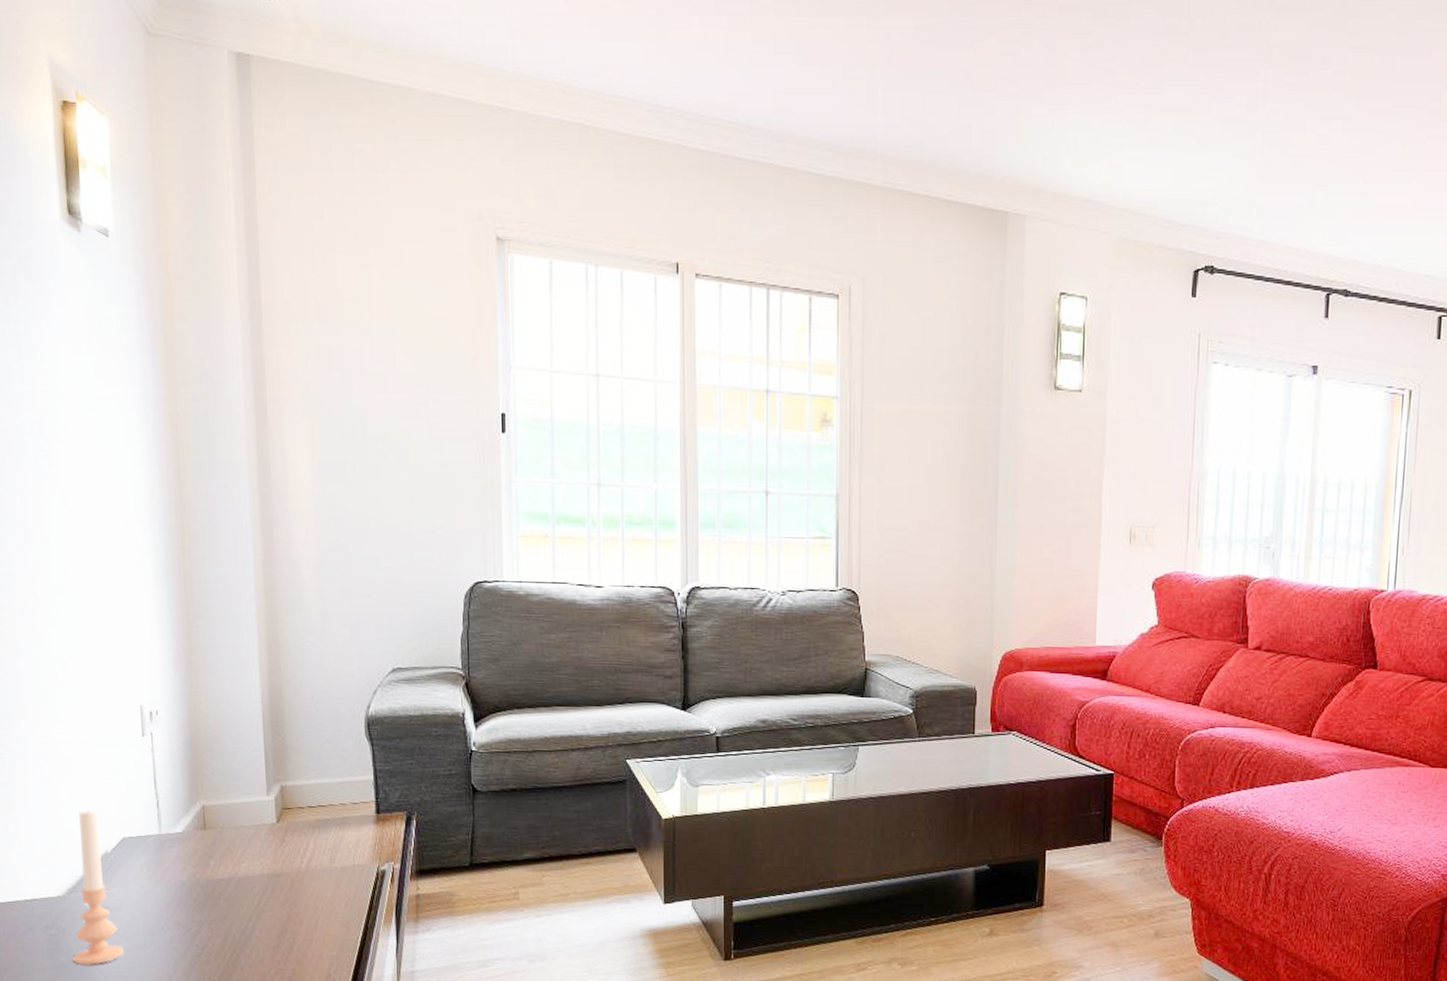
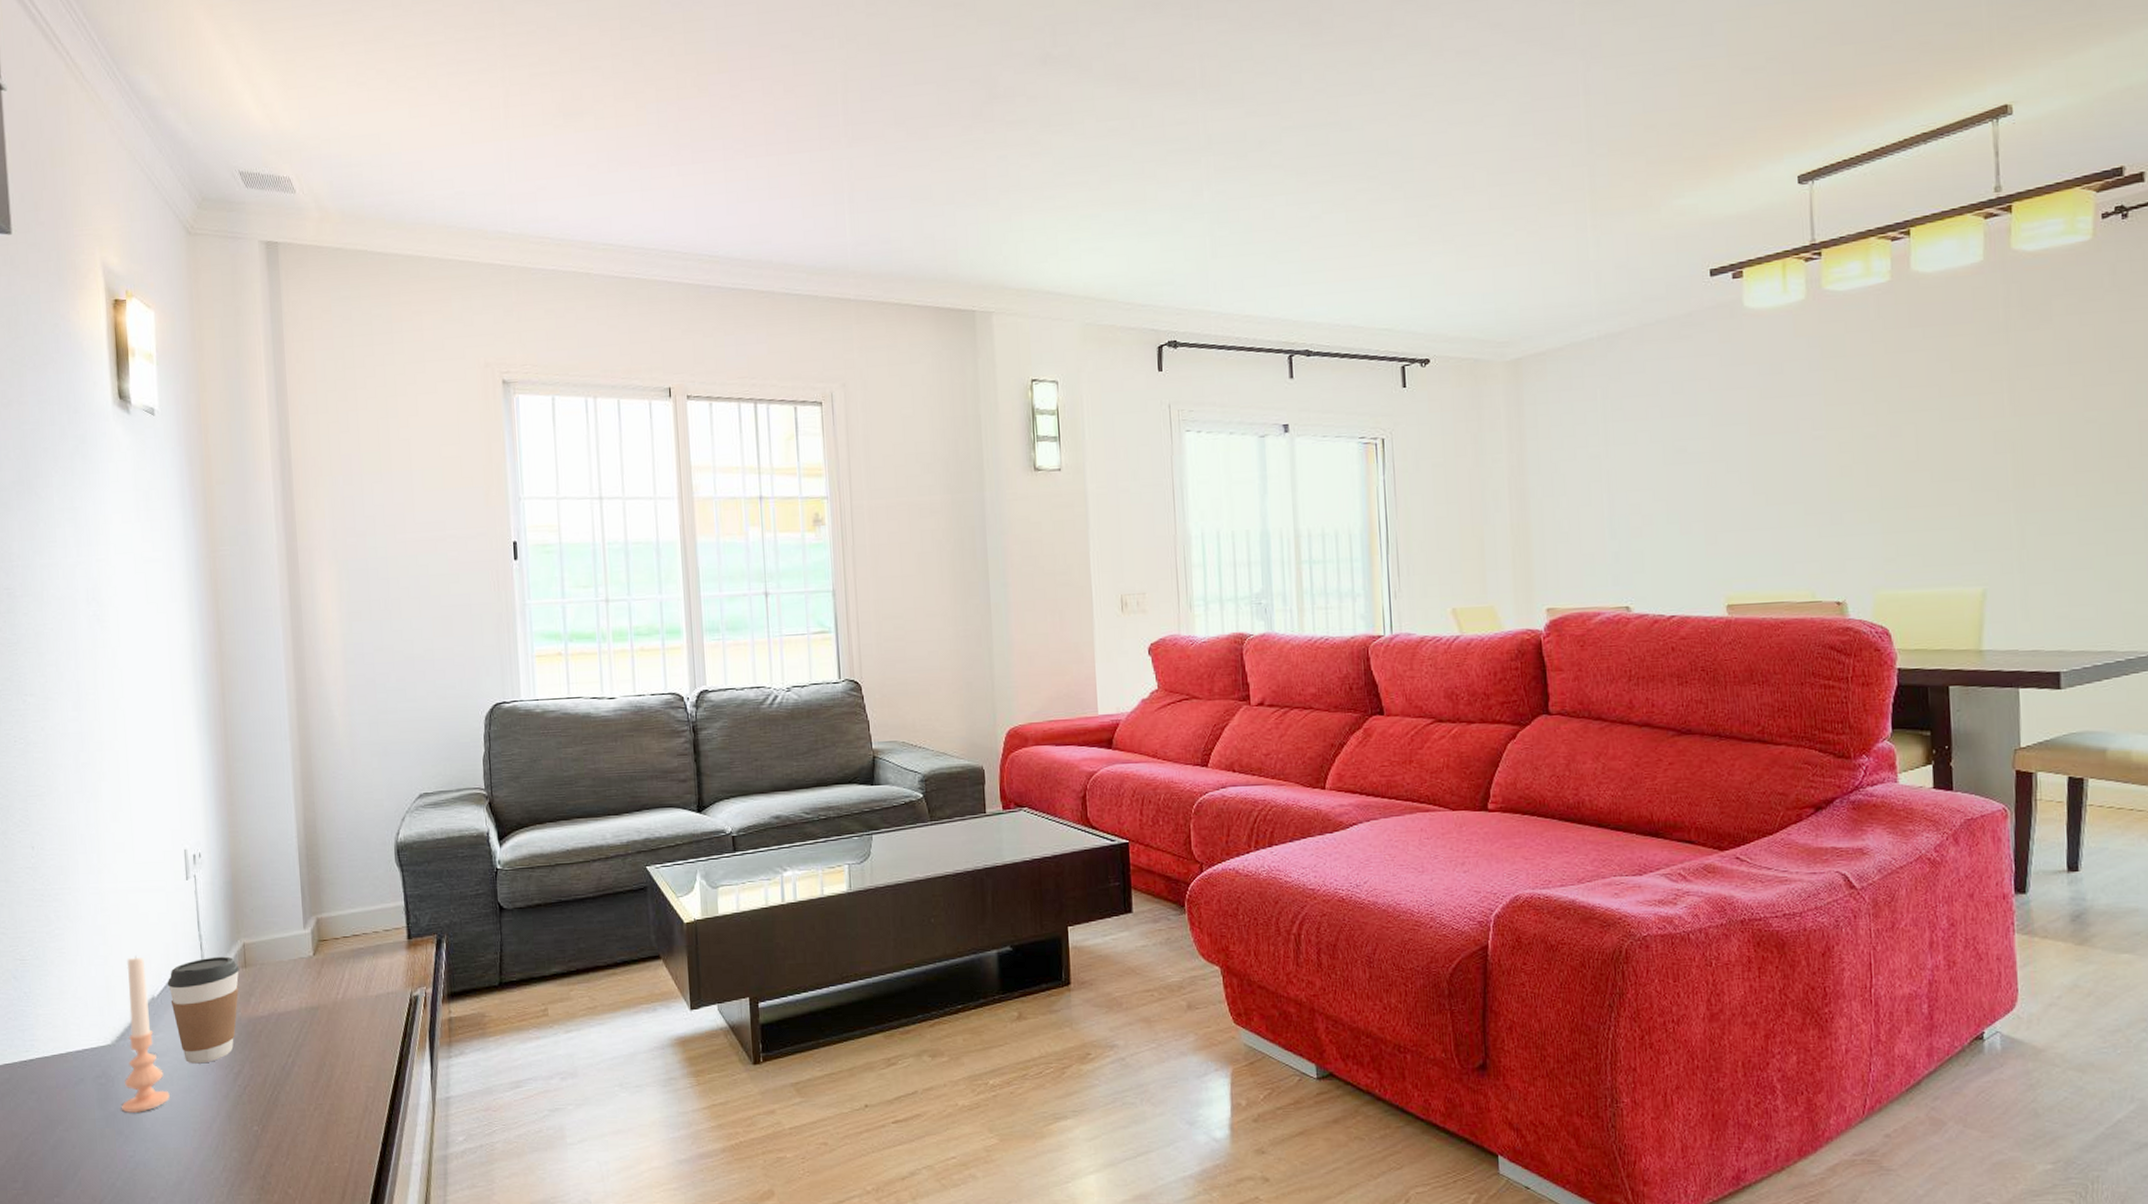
coffee cup: none [121,816,198,922] -> present [167,956,239,1064]

